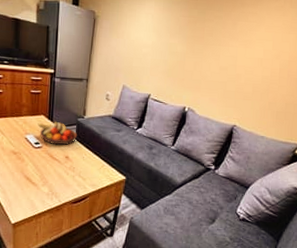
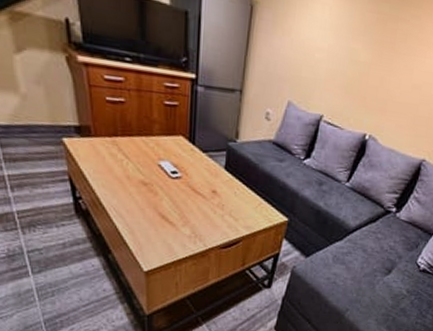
fruit bowl: present [37,121,78,145] -> none [174,144,228,176]

